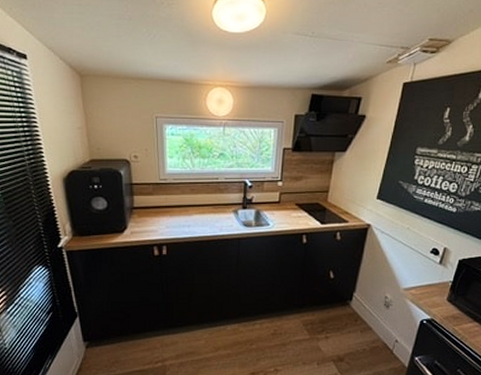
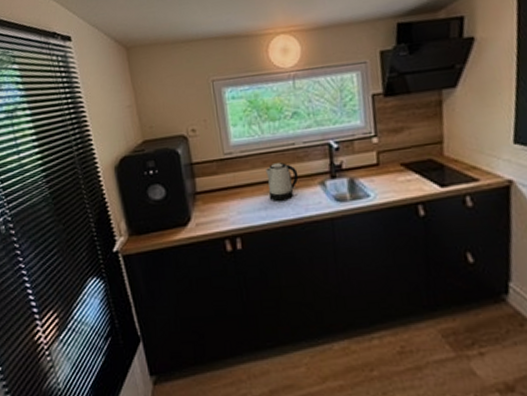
kettle: none [192,192,218,222] -> present [266,162,299,202]

